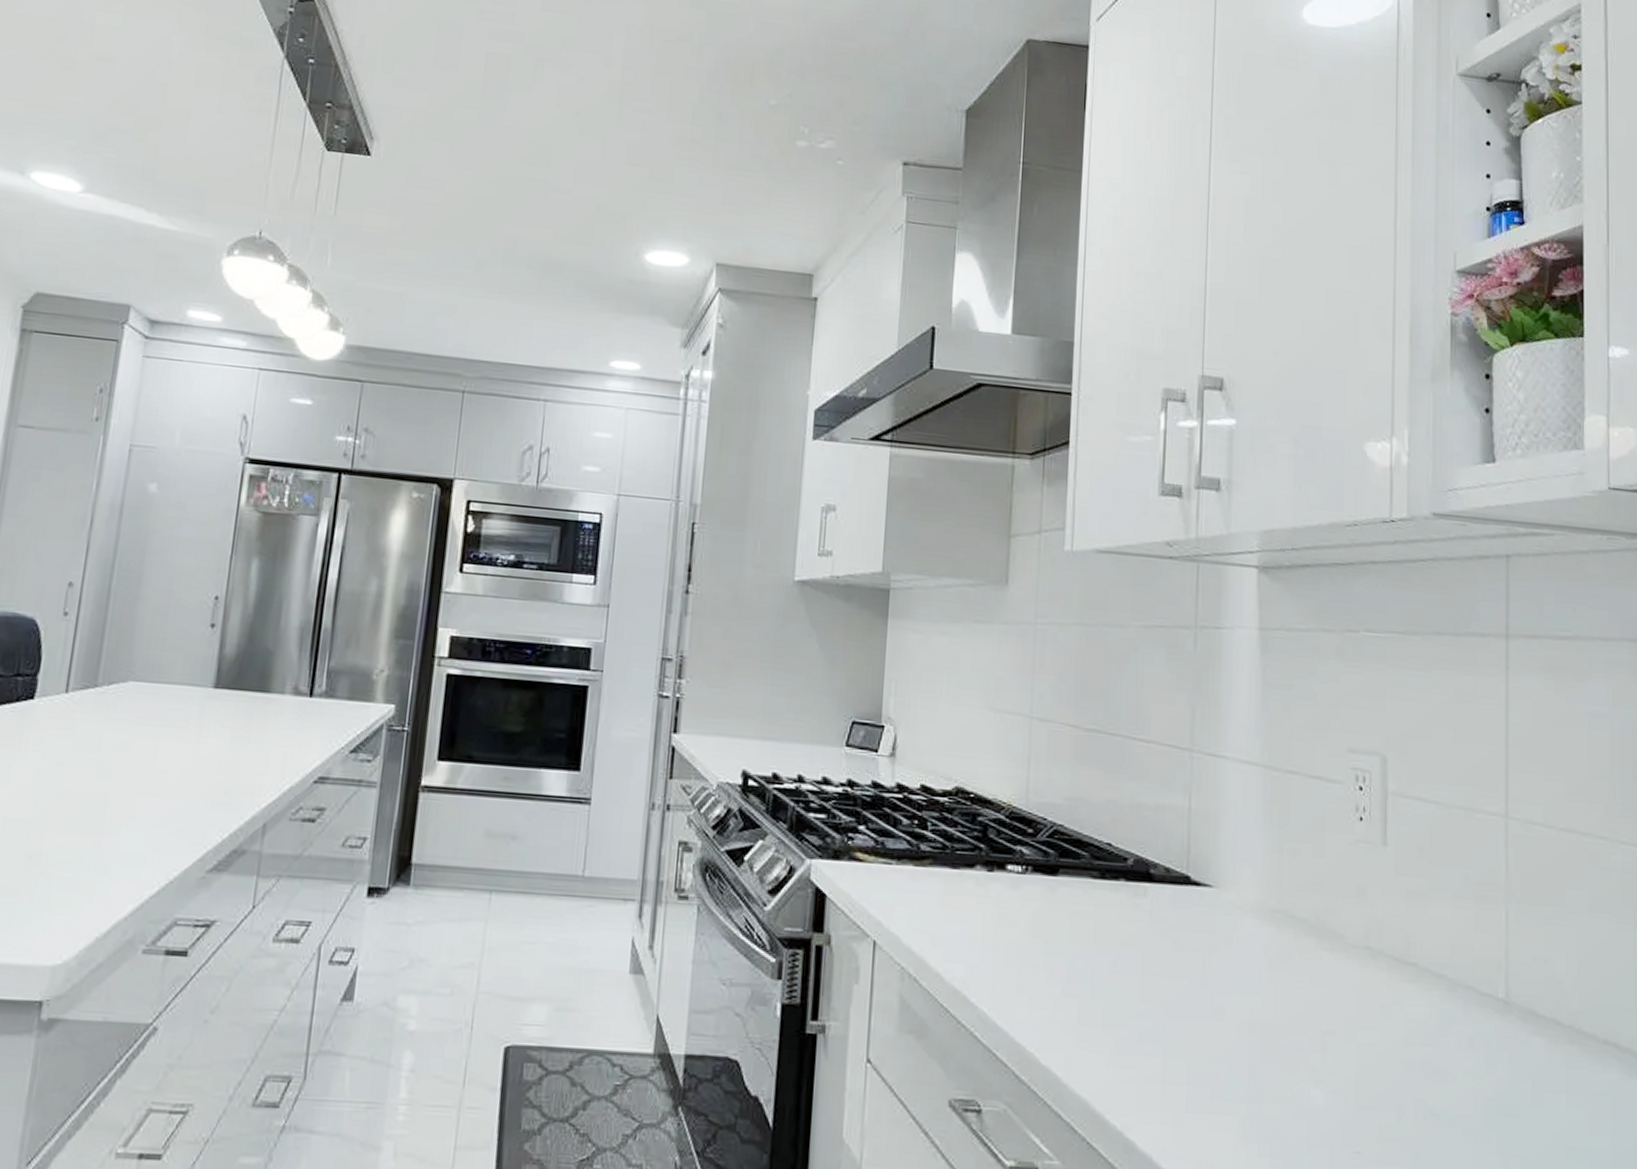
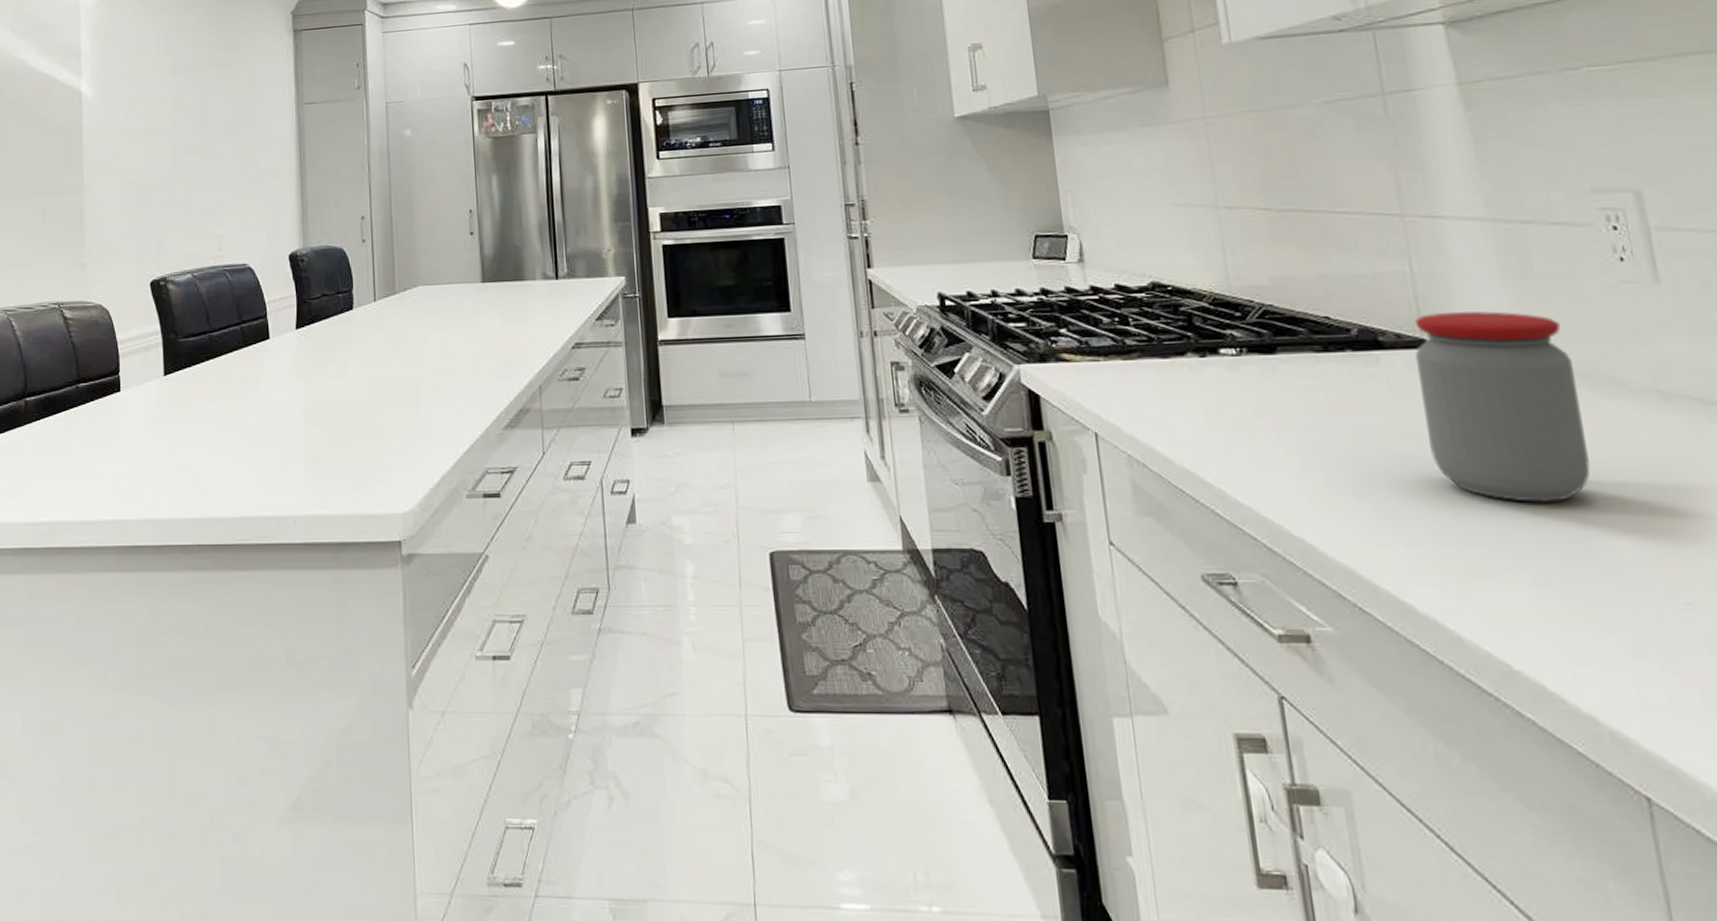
jar: none [1175,851,1306,1047] -> present [1414,311,1591,502]

